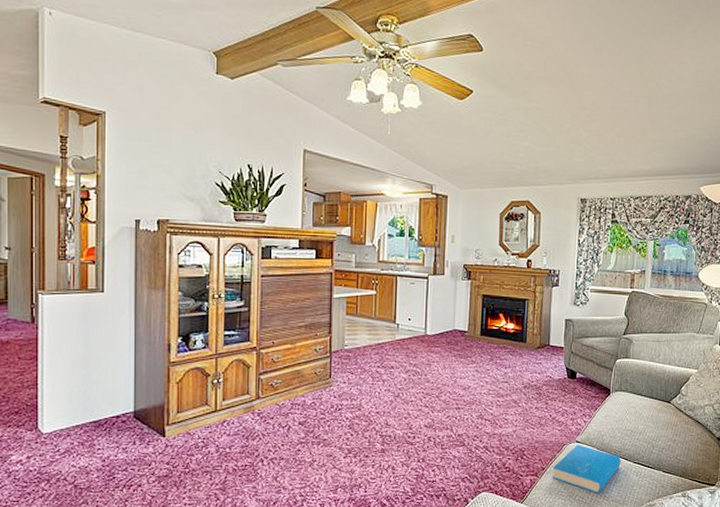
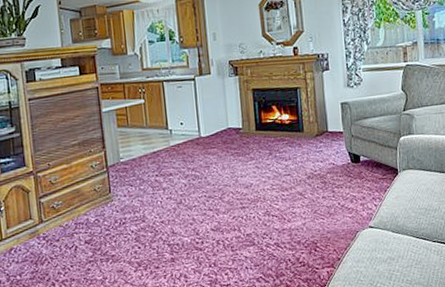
book: present [553,444,621,493] -> none [349,229,419,278]

